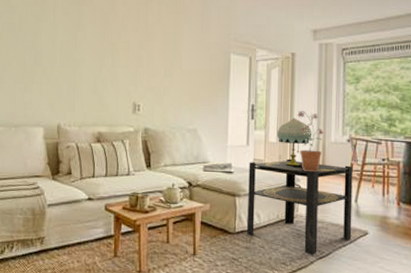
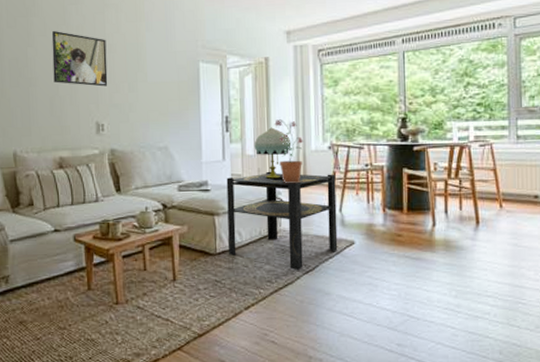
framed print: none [98,19,148,71] -> present [51,31,108,87]

